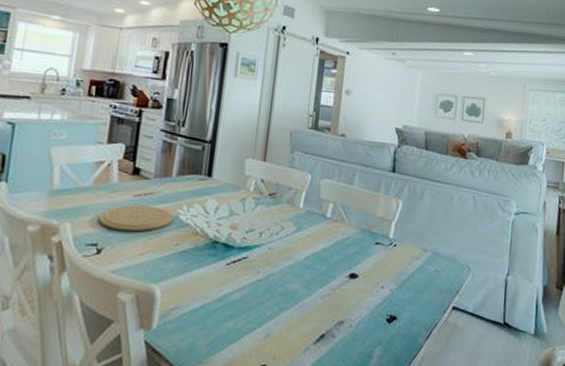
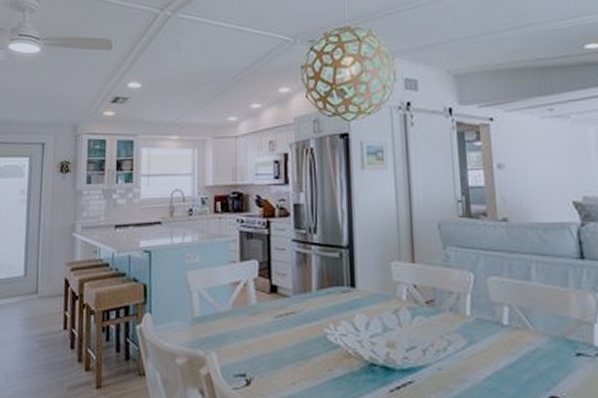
plate: present [98,204,174,232] -> none [243,327,321,358]

